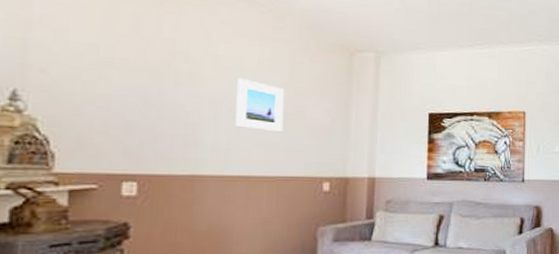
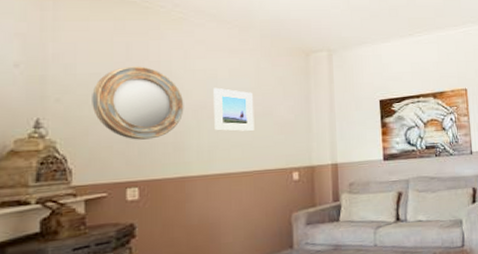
home mirror: none [86,40,201,129] -> present [92,66,184,140]

